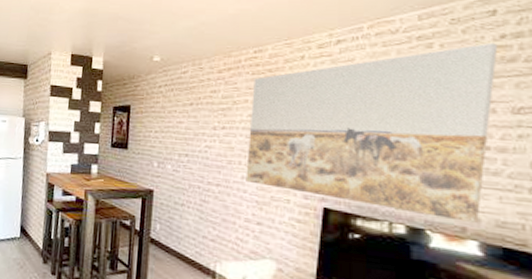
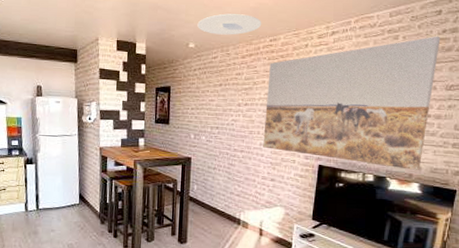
ceiling light: none [164,22,244,47] -> present [197,13,262,35]

